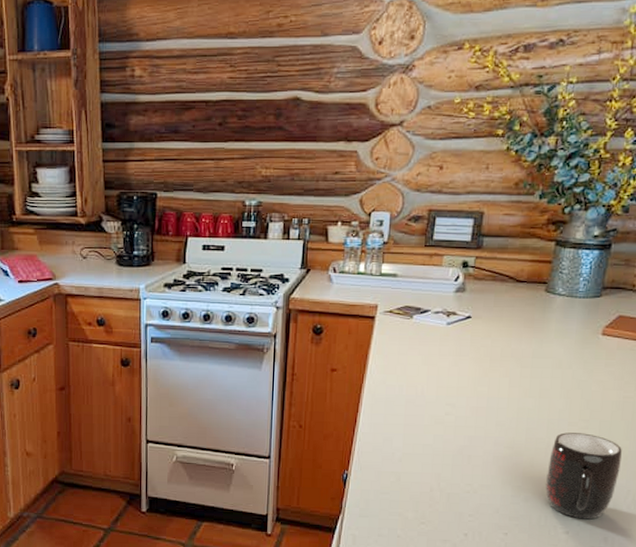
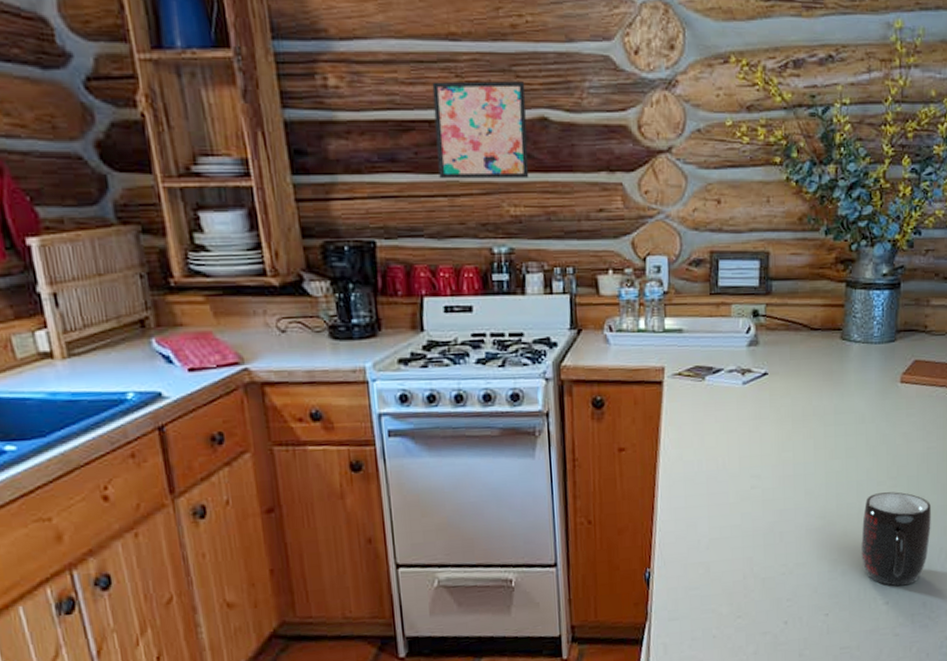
wall art: none [209,69,284,146] -> present [432,81,529,179]

